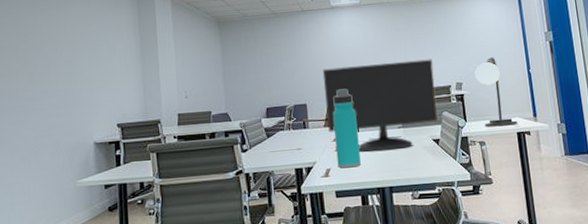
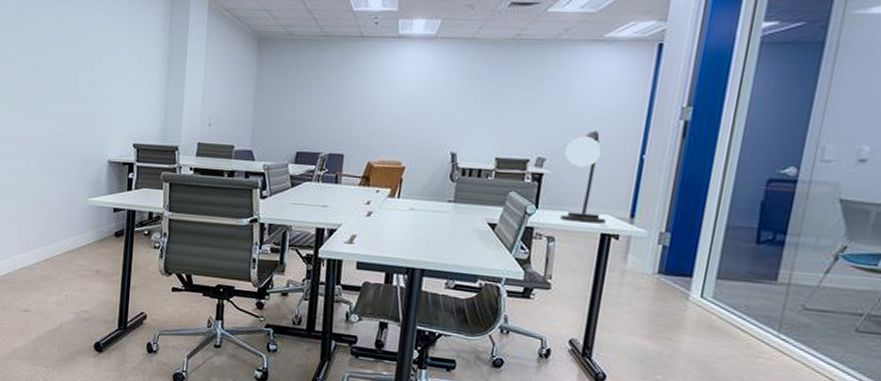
computer monitor: present [322,59,438,153] -> none [363,114,514,228]
water bottle: present [333,90,361,169] -> none [365,144,402,239]

